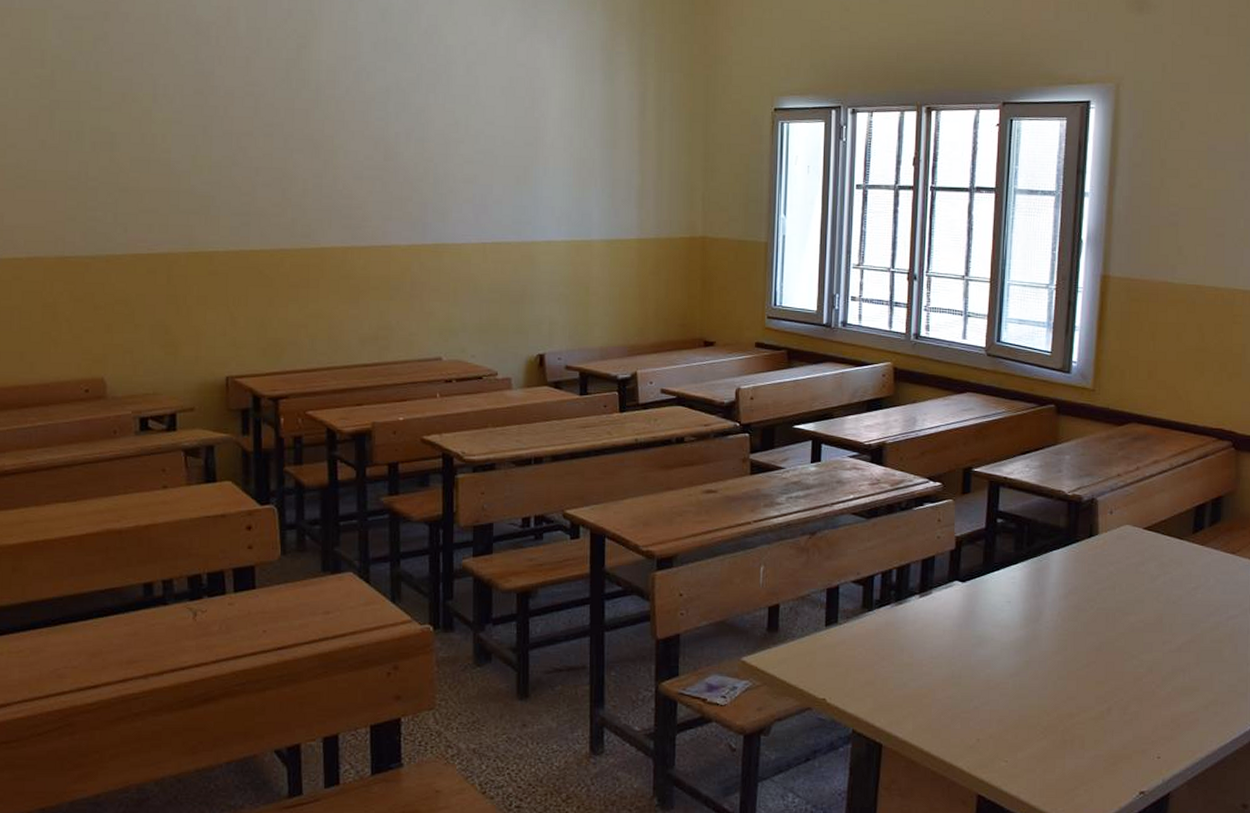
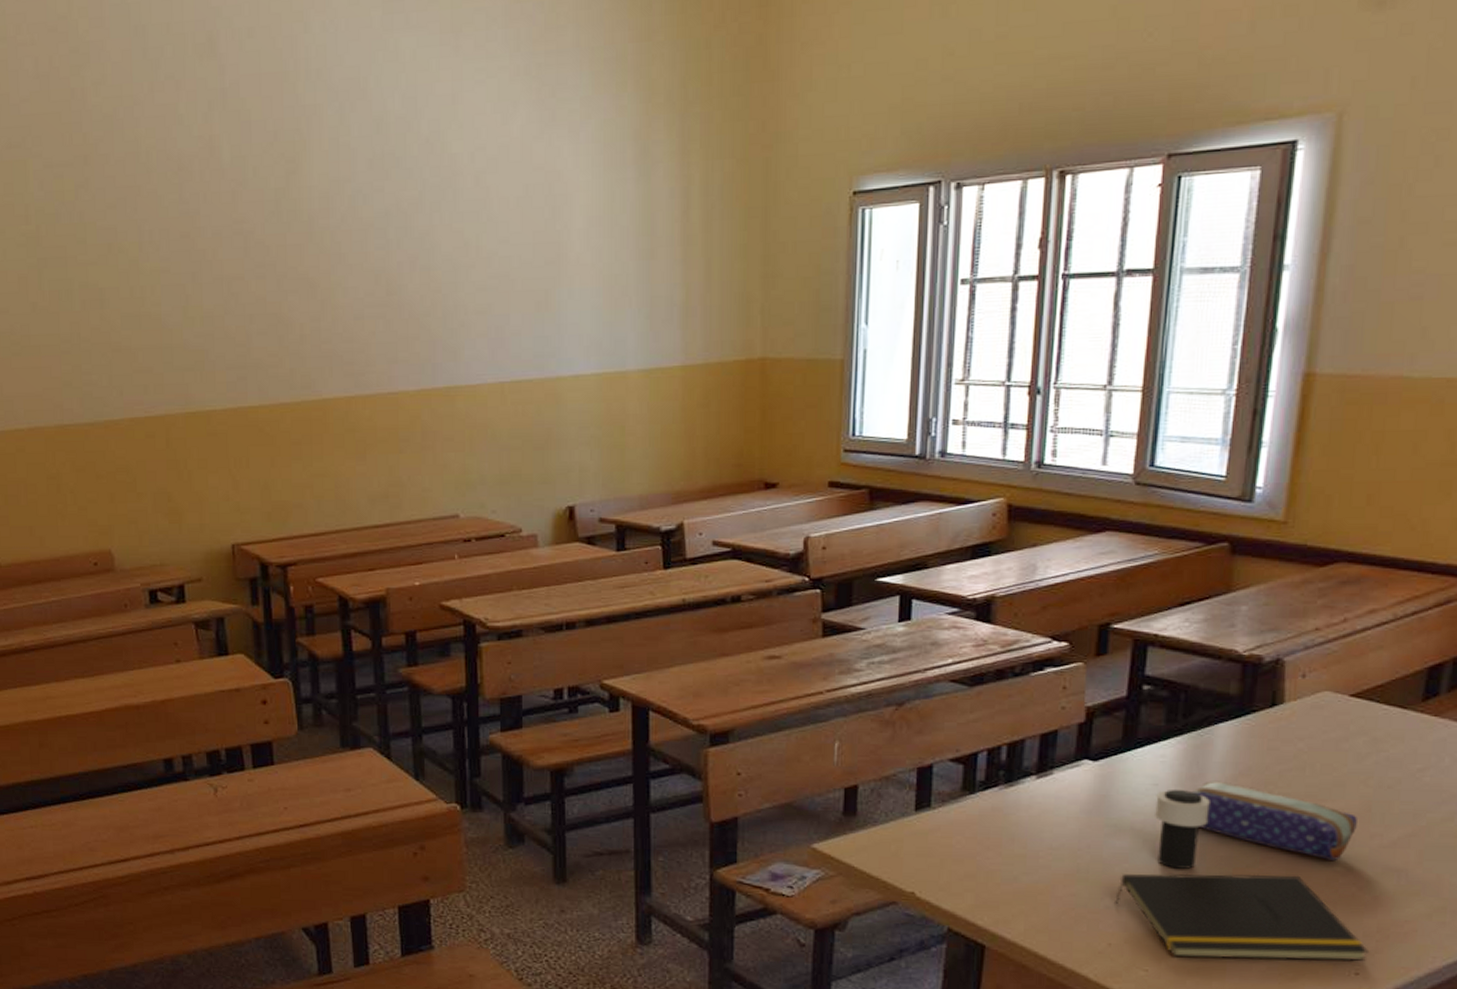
notepad: none [981,676,1166,749] -> present [1115,873,1368,962]
cup: none [1009,605,1049,673] -> present [1155,789,1210,869]
pencil case: none [1036,598,1153,664] -> present [1192,781,1357,862]

